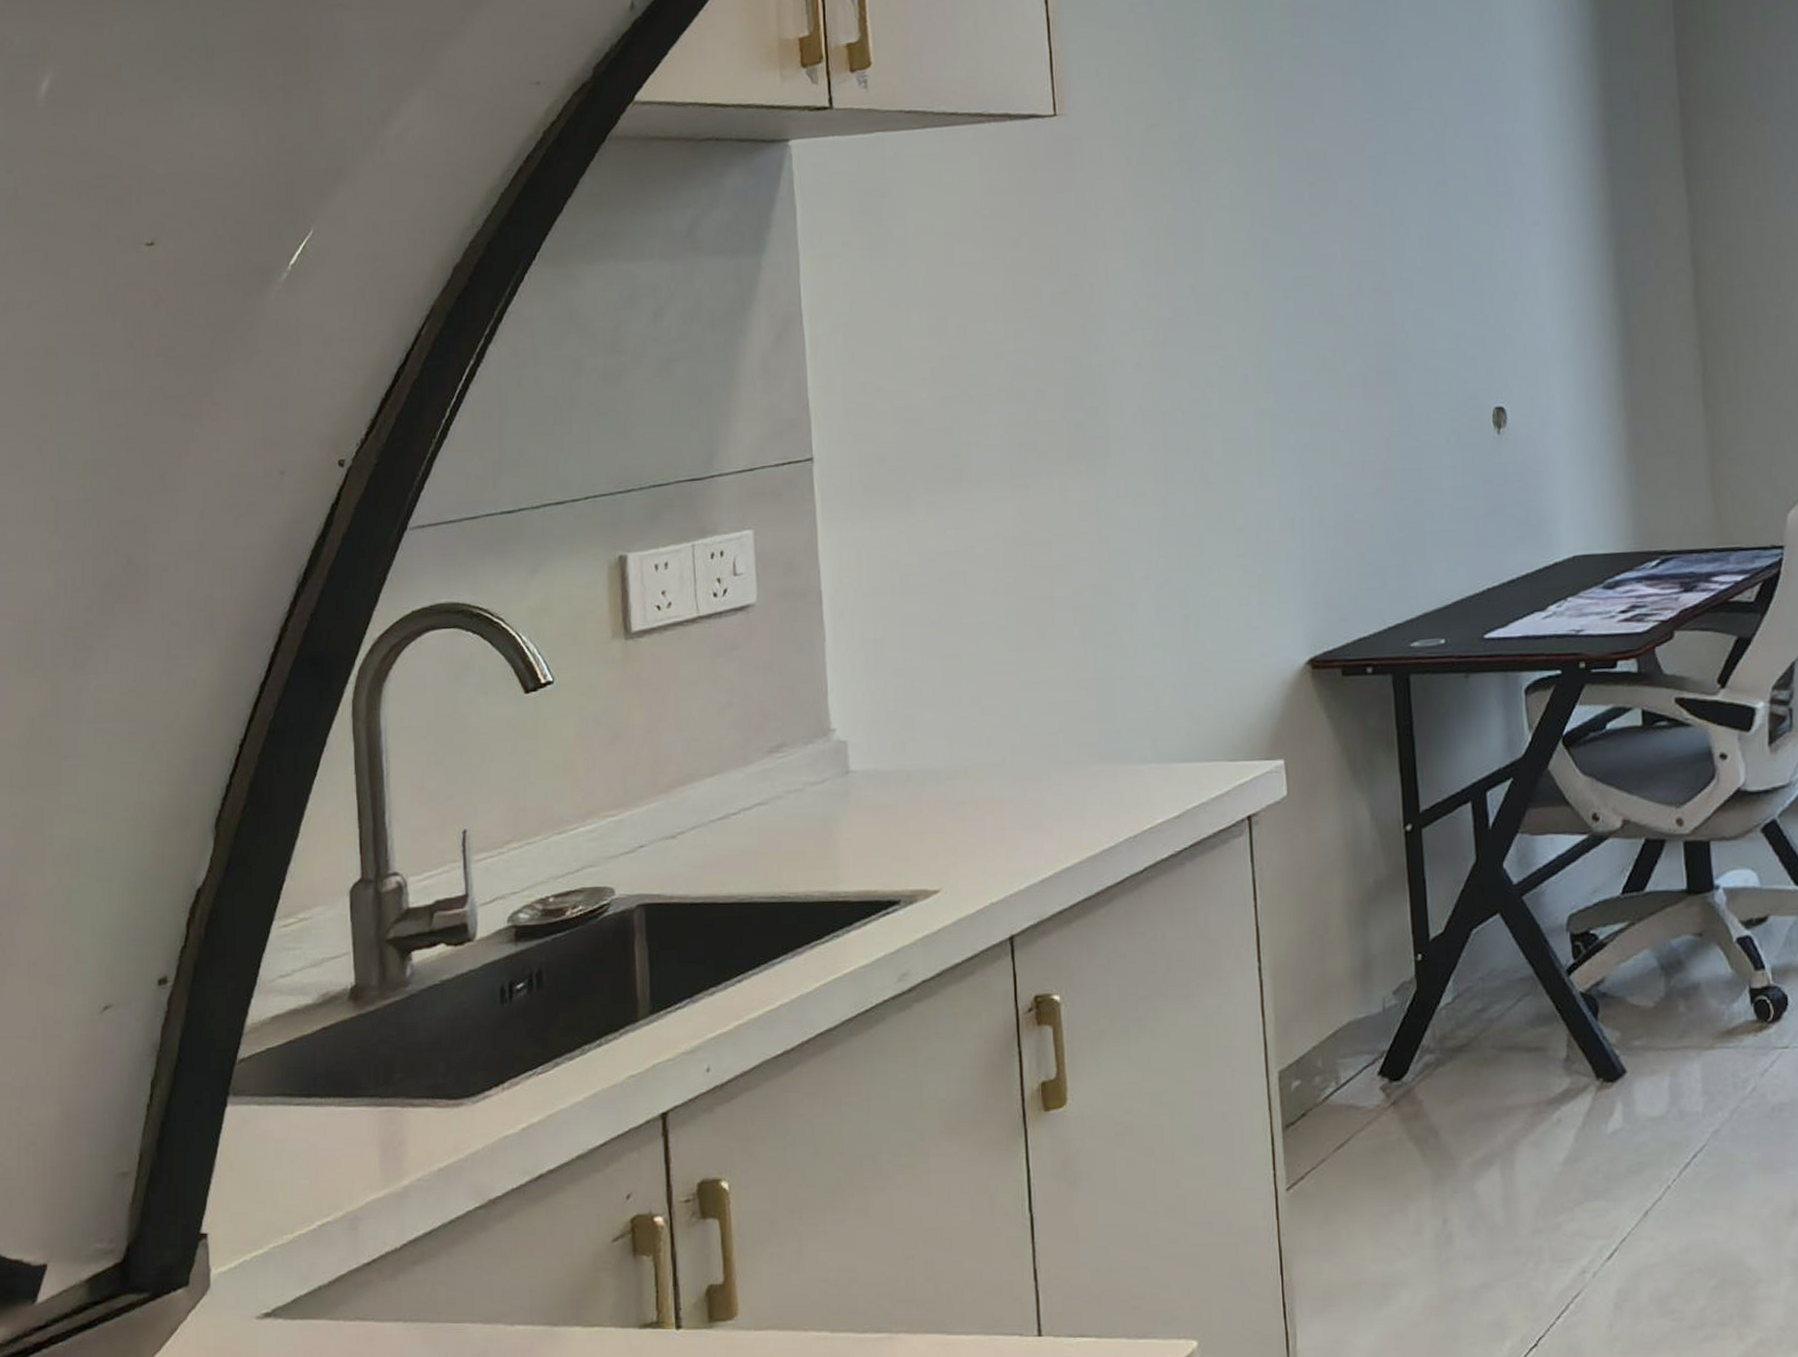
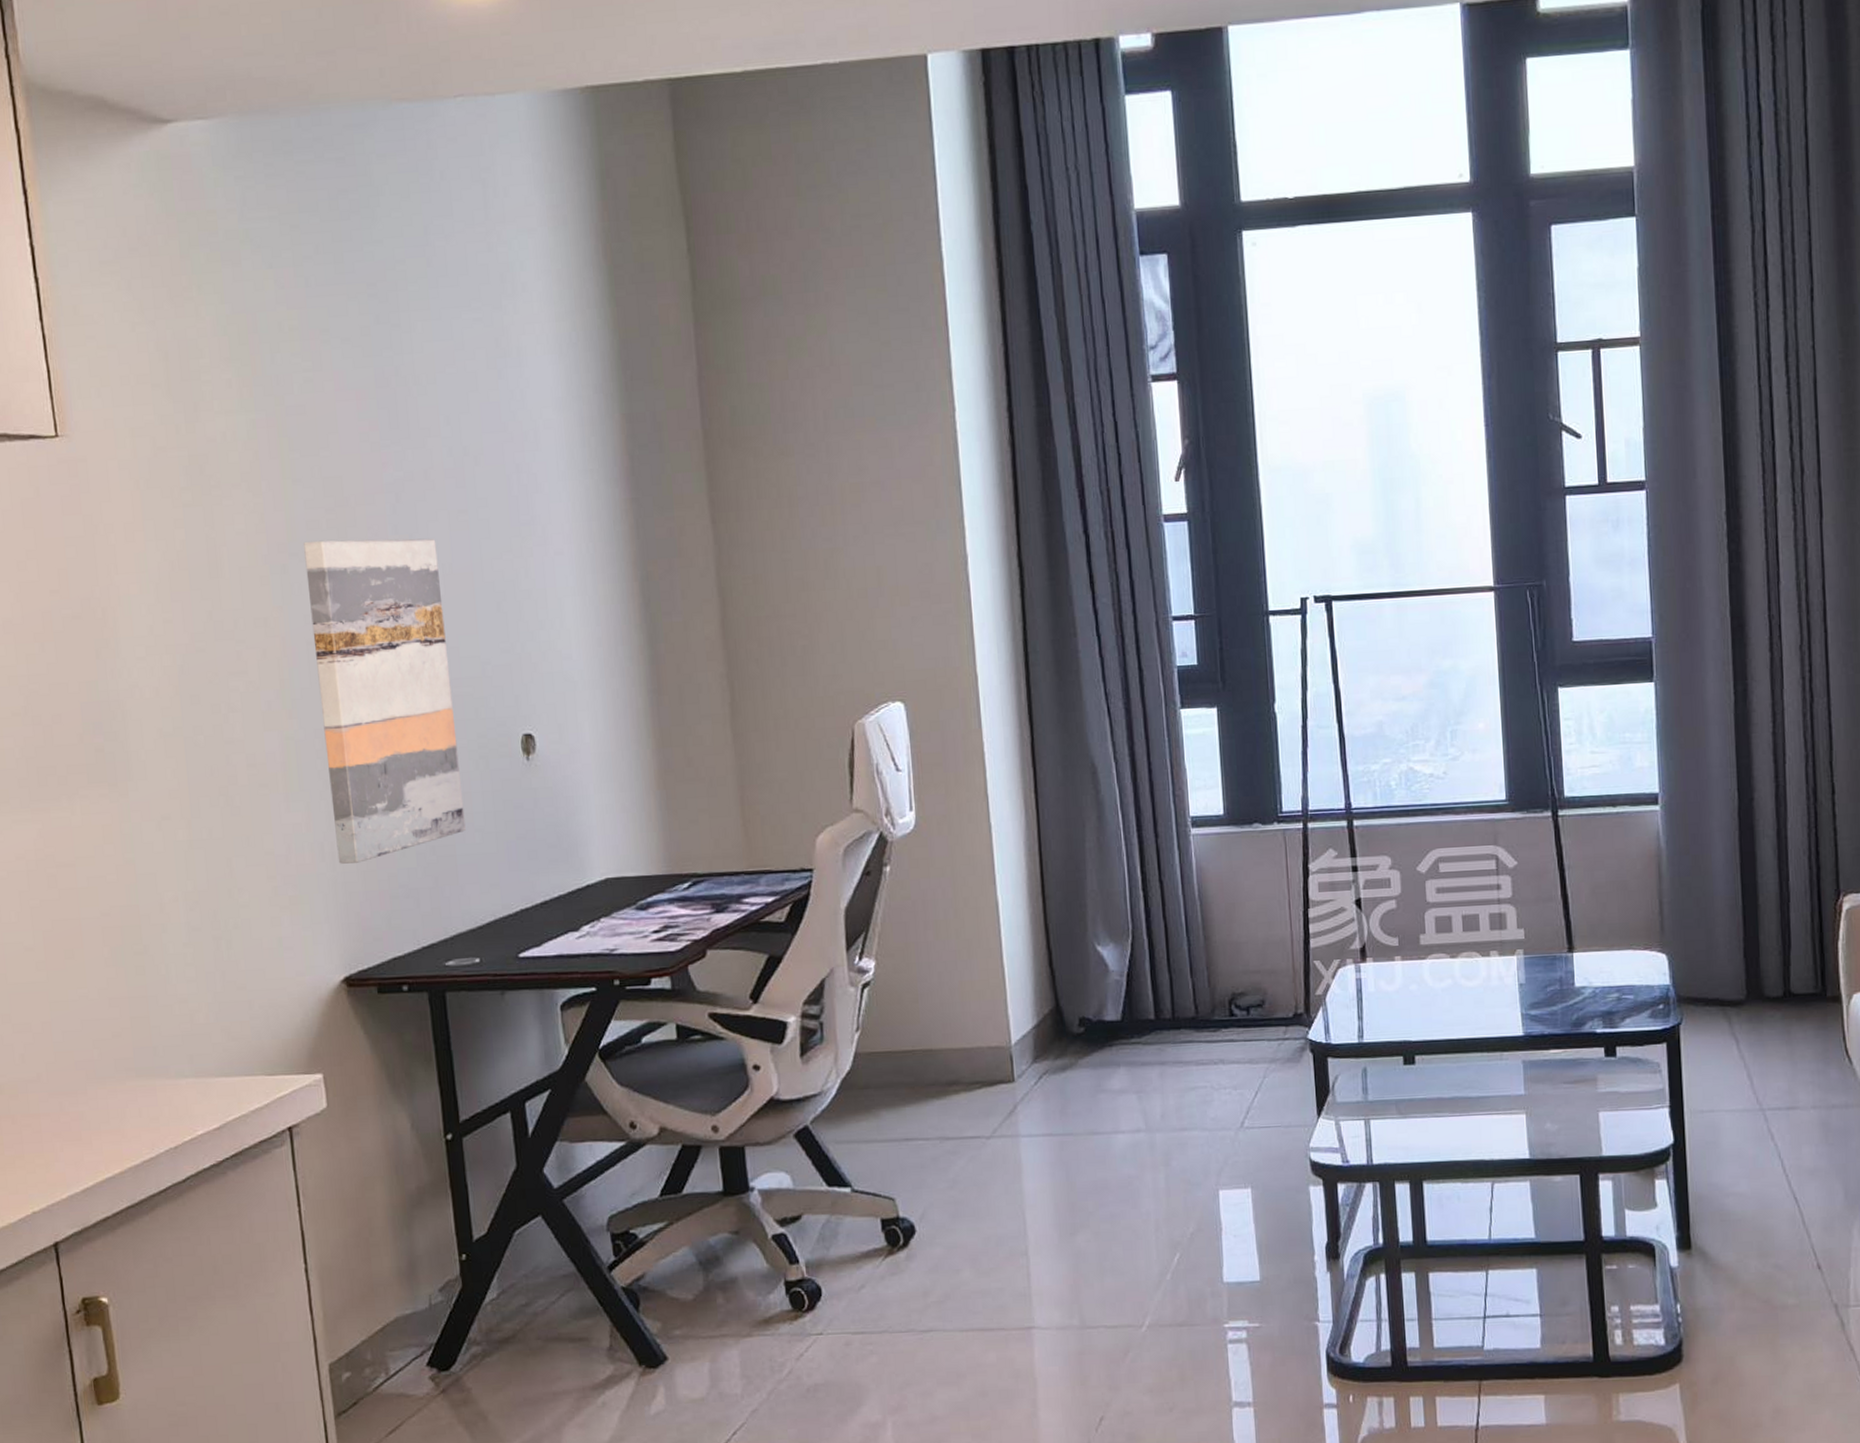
wall art: none [1286,210,1435,541] -> present [304,538,466,864]

